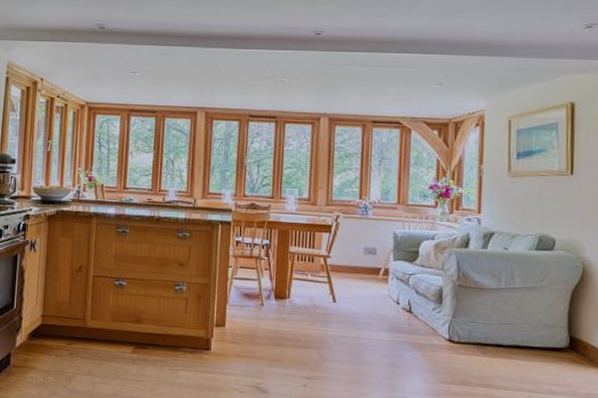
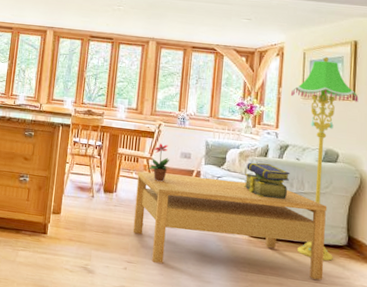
coffee table: none [311,272,544,389] -> present [133,171,328,280]
potted flower: none [327,238,352,283] -> present [149,143,170,182]
stack of books: none [442,255,497,297] -> present [244,162,291,199]
floor lamp: none [495,124,578,366] -> present [291,56,359,261]

